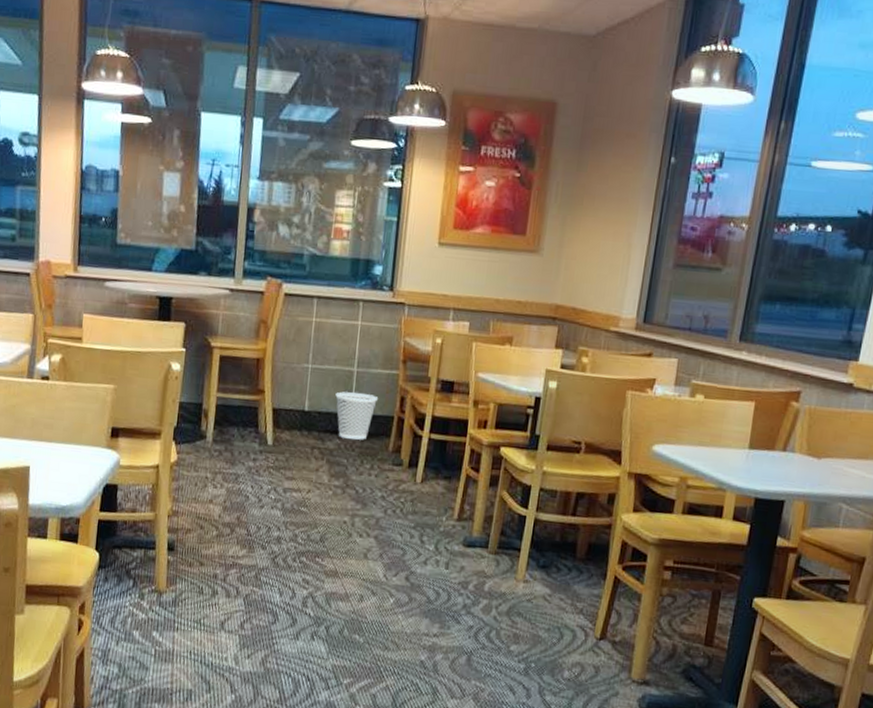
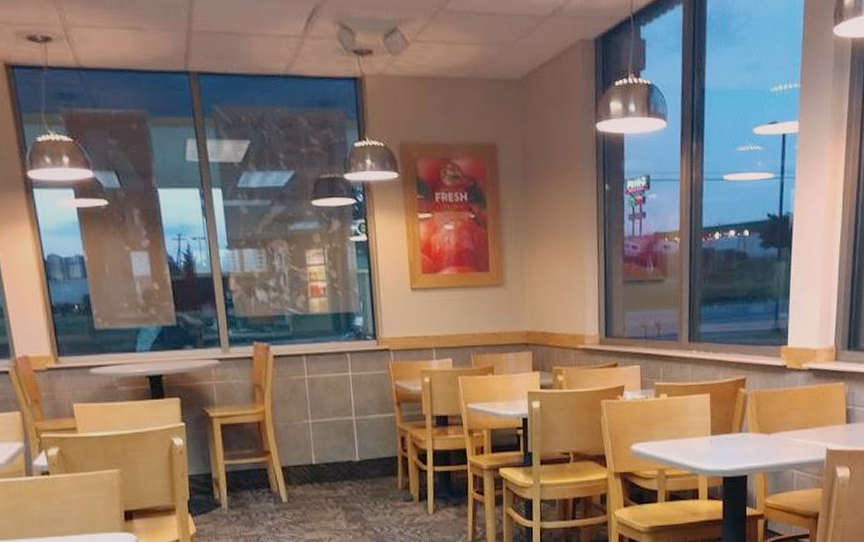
wastebasket: present [335,391,379,440] -> none [339,439,381,484]

